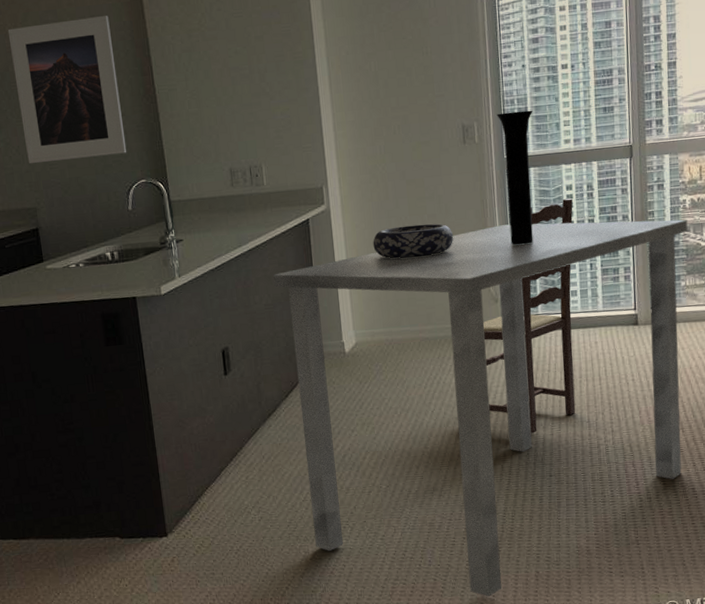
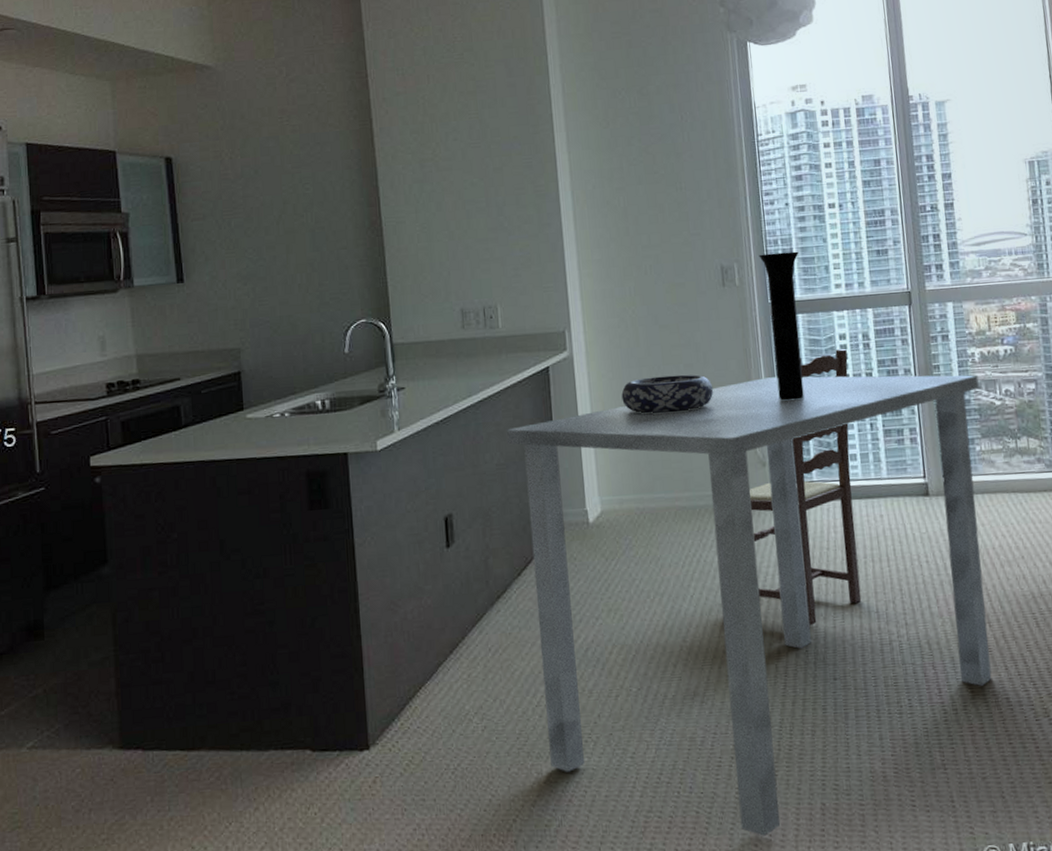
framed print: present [7,15,127,163] -> none [224,142,347,299]

